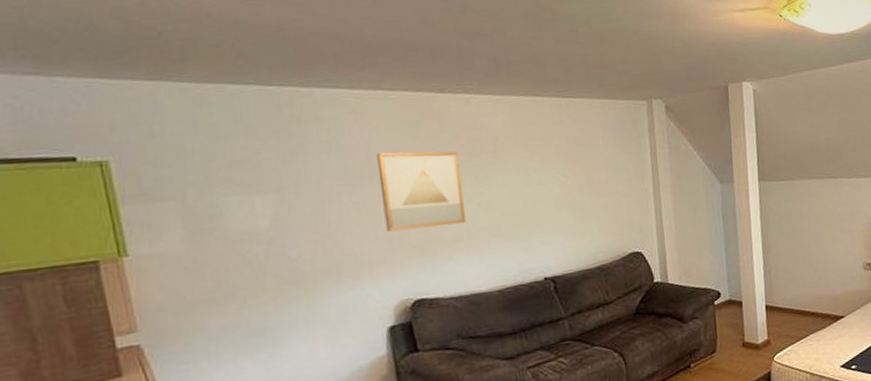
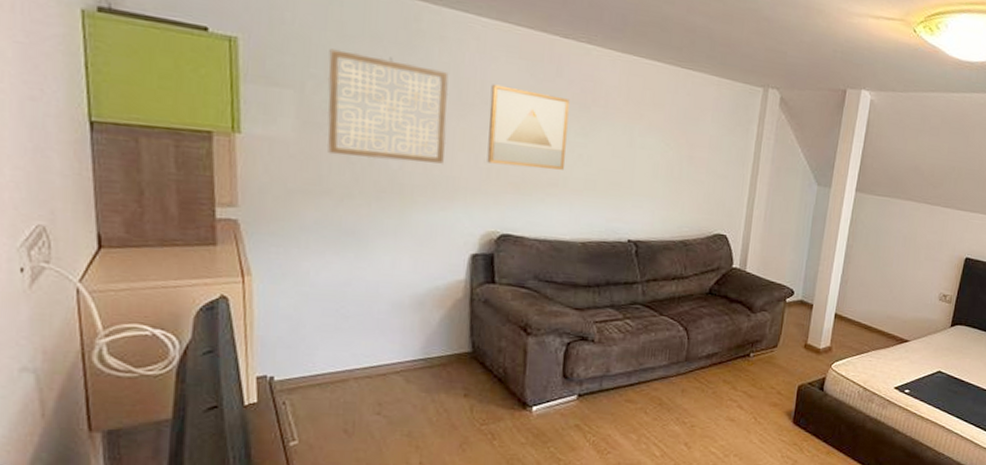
wall art: none [205,148,342,258] -> present [327,48,449,164]

